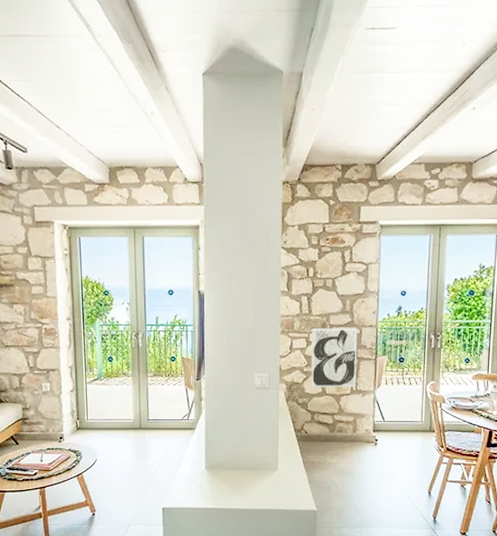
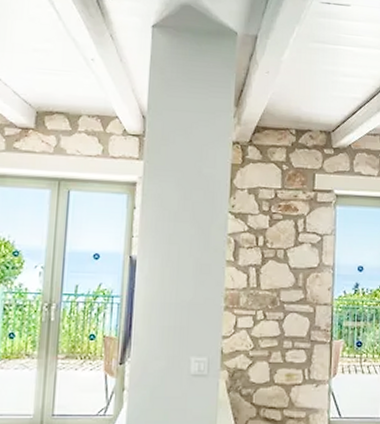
wall art: present [311,328,358,387] -> none [257,305,312,376]

